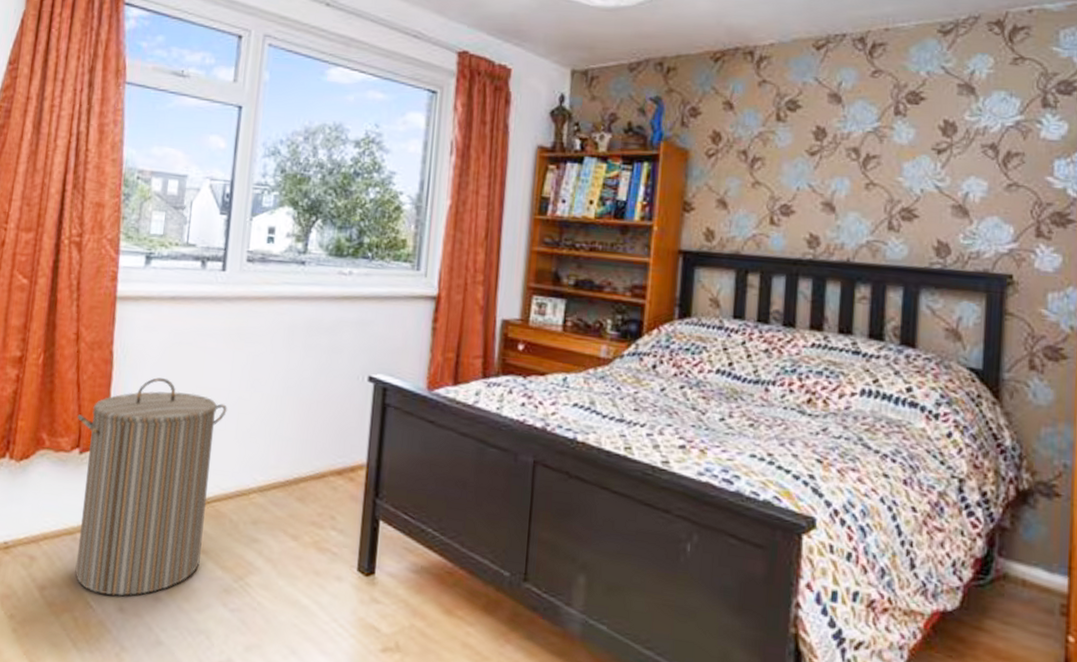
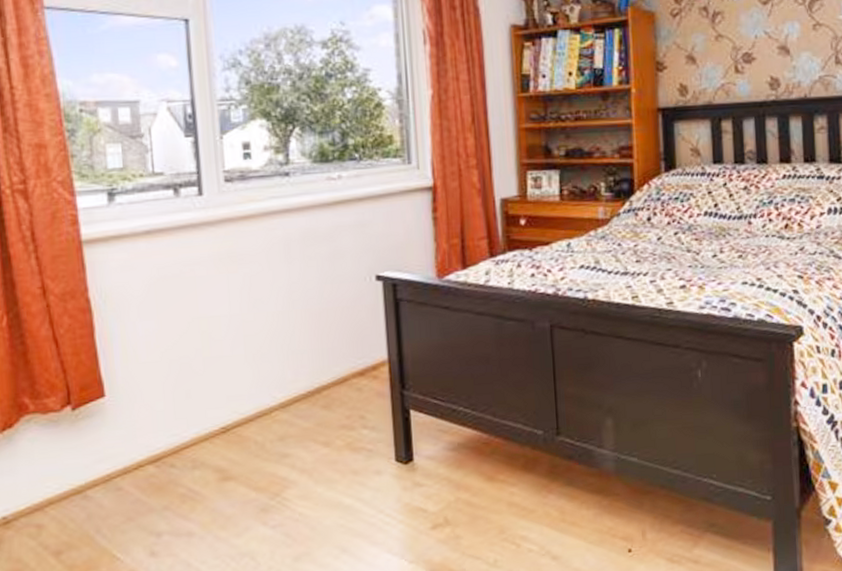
laundry hamper: present [75,377,227,596] -> none [61,316,231,545]

